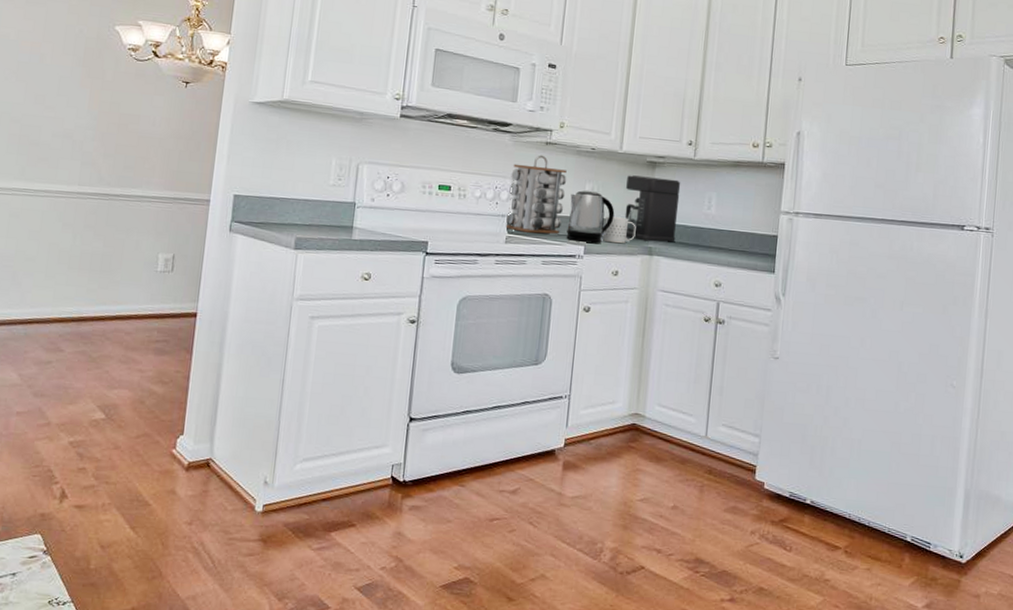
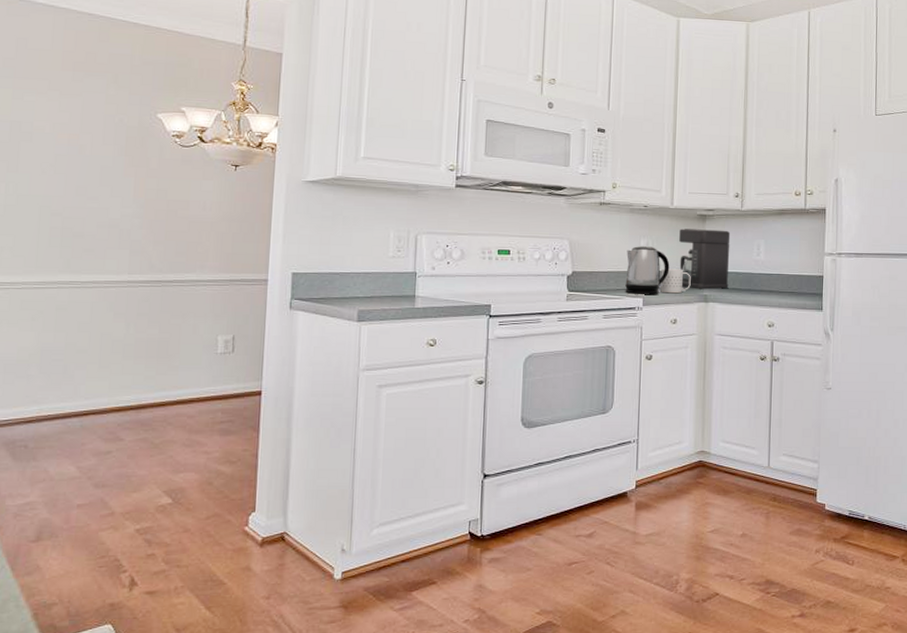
spice rack: present [506,155,567,236] -> none [566,215,622,291]

